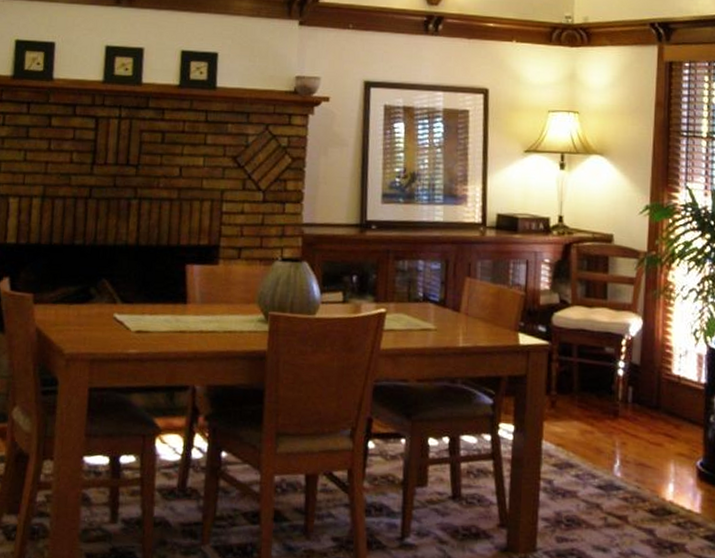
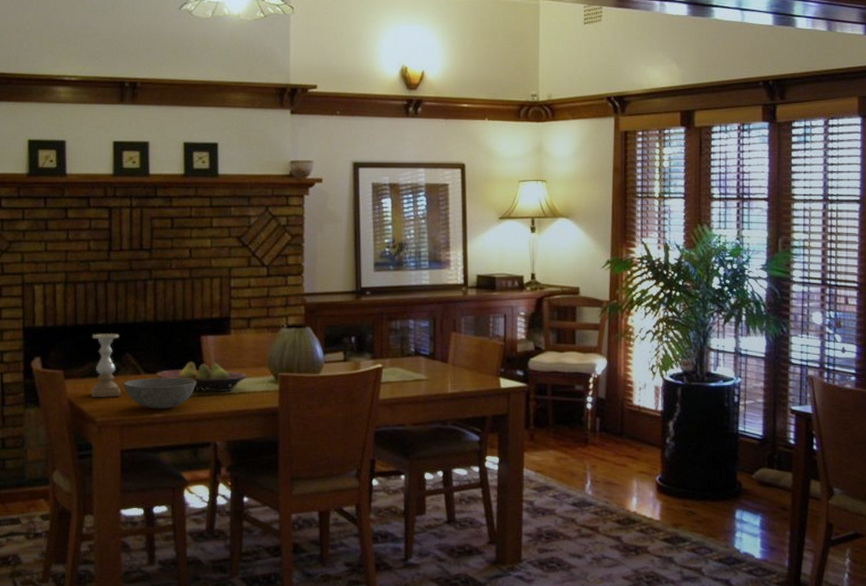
candle holder: none [60,255,97,328] -> present [90,333,122,398]
bowl: none [97,308,177,345] -> present [123,377,196,409]
fruit bowl: none [134,292,234,330] -> present [157,361,247,393]

